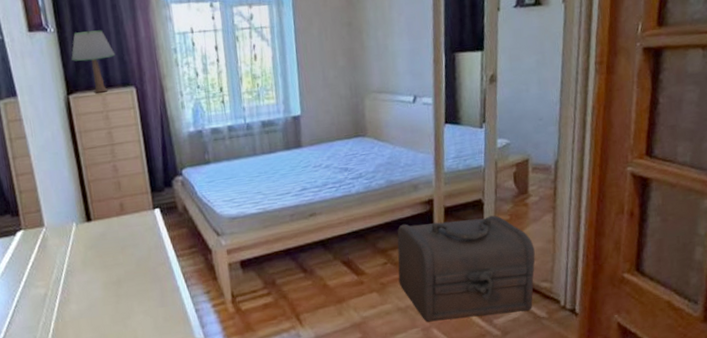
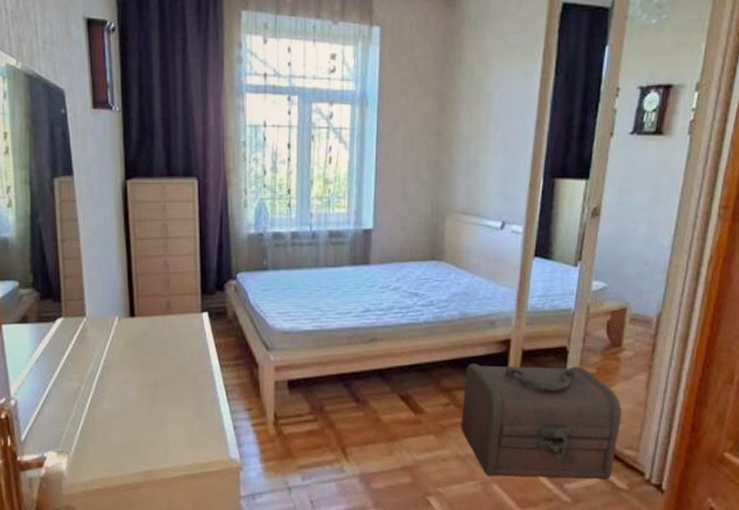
table lamp: present [71,29,116,94] -> none [134,111,181,182]

